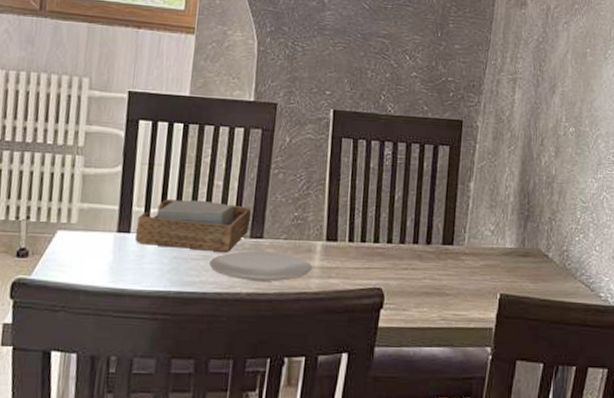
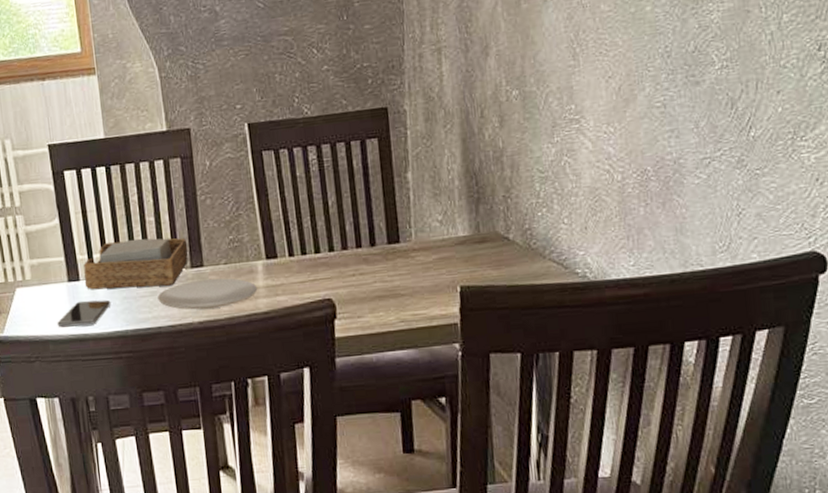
smartphone: none [94,254,159,282] -> present [57,299,111,328]

